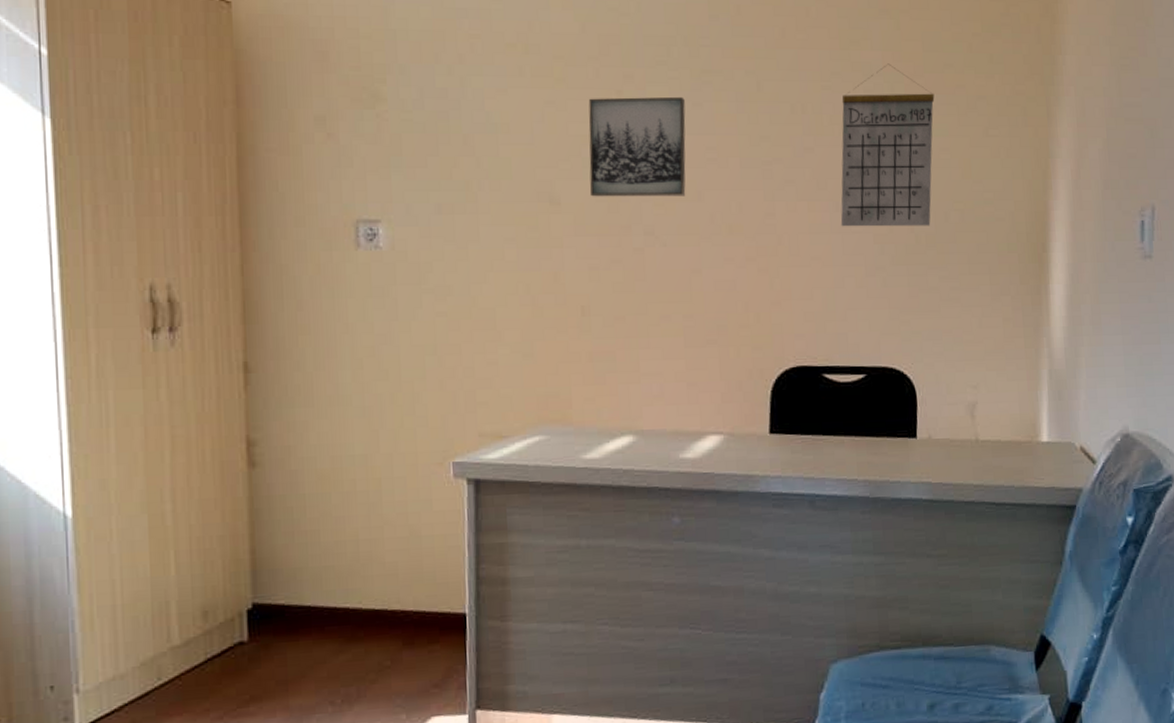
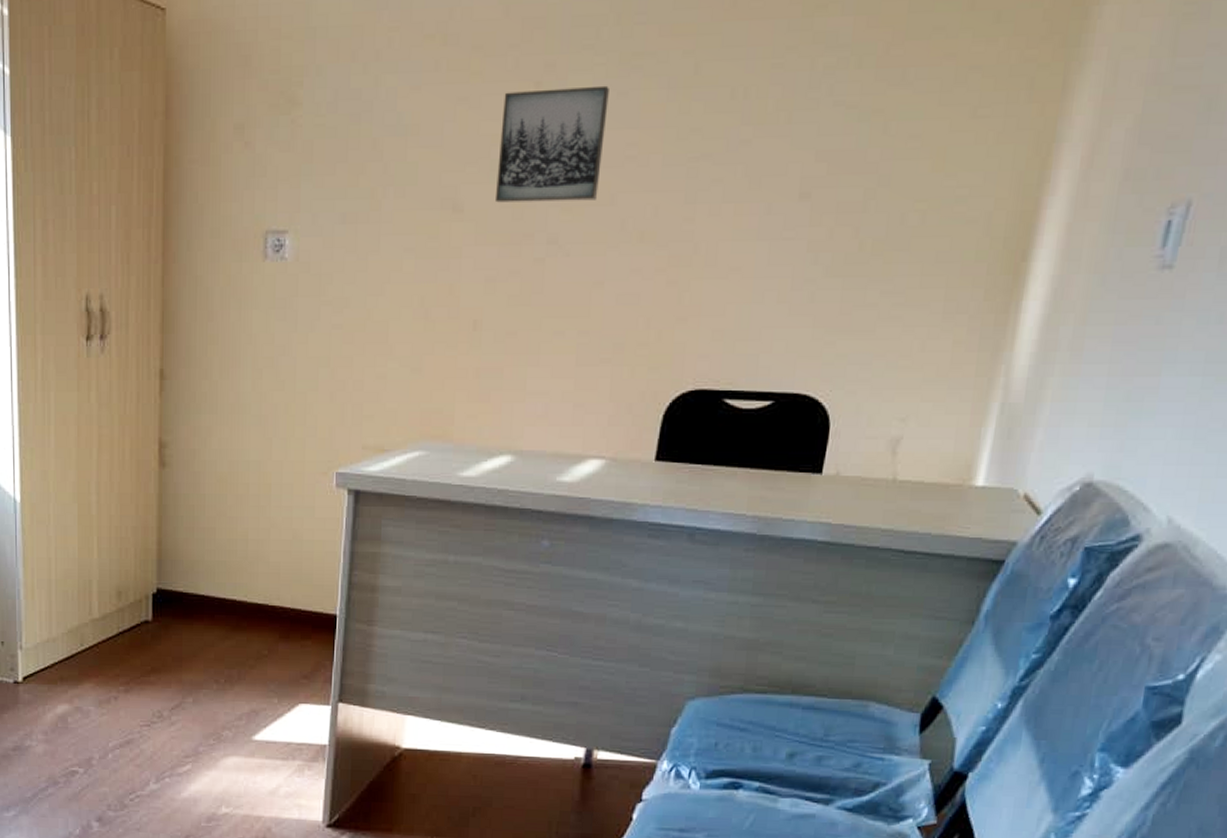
calendar: present [840,63,935,227] -> none [770,31,914,233]

